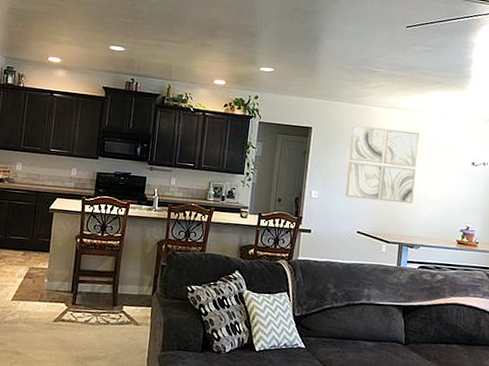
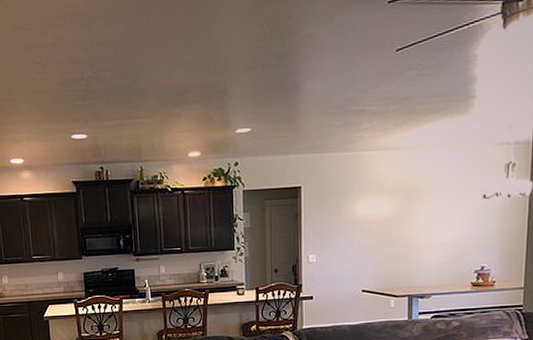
wall art: present [345,125,419,204] -> none [345,171,421,256]

